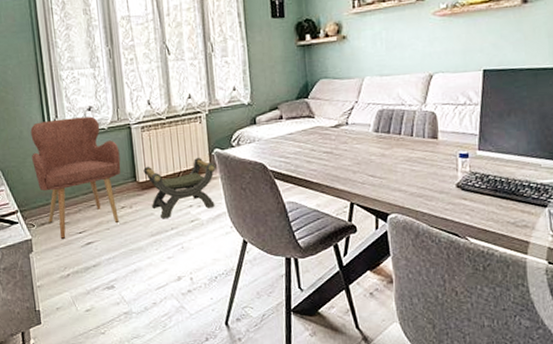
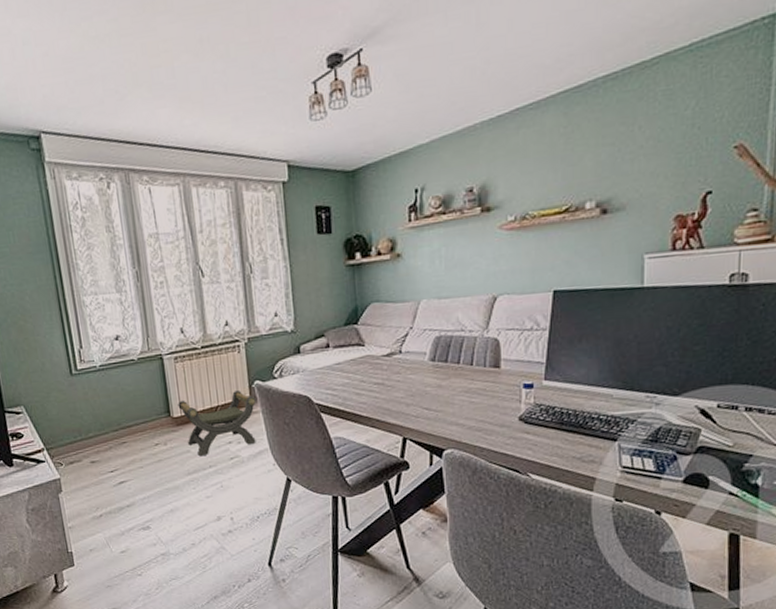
armchair: present [30,116,121,240] -> none [53,346,154,479]

